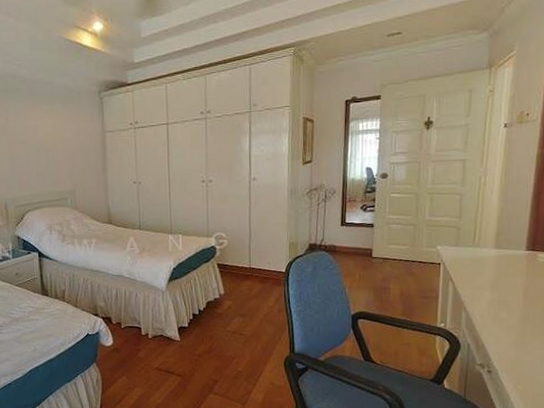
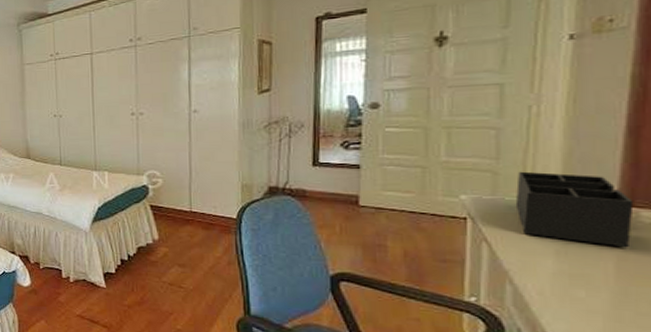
desk organizer: none [469,226,535,280] -> present [515,171,634,248]

